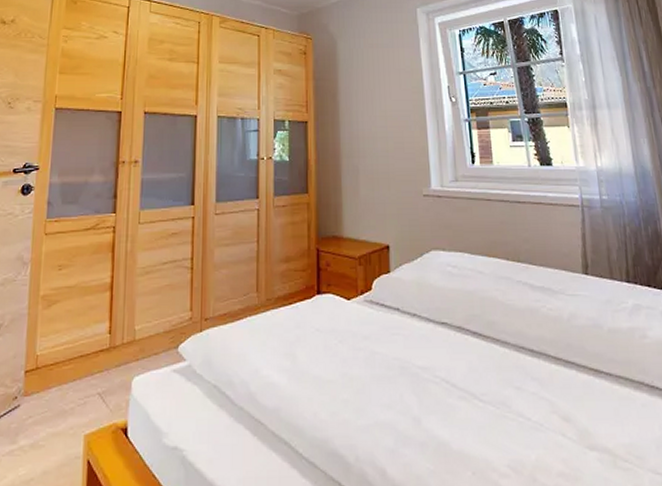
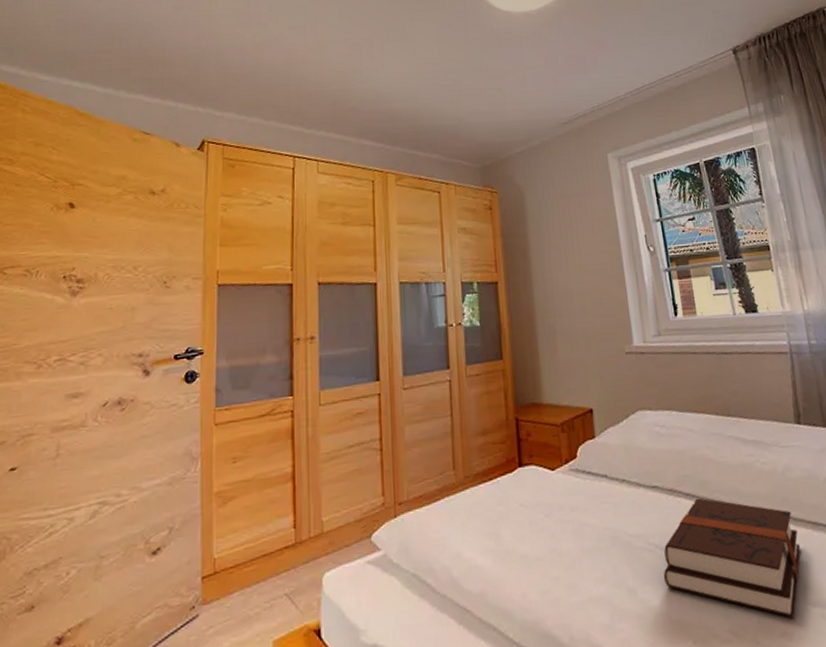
hardback book: none [447,337,582,459] -> present [663,497,801,618]

